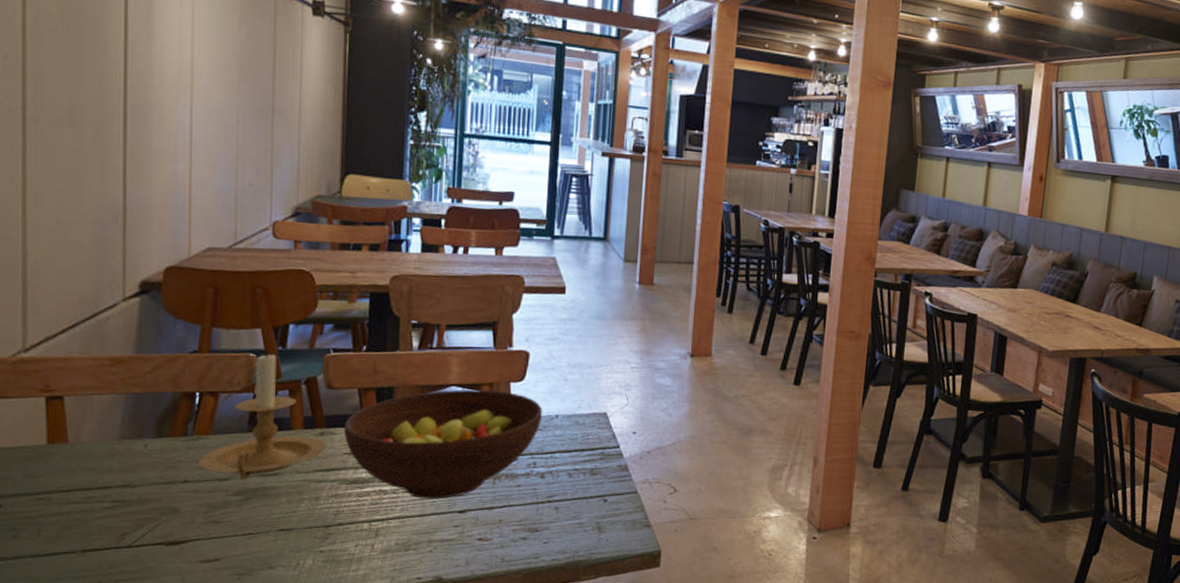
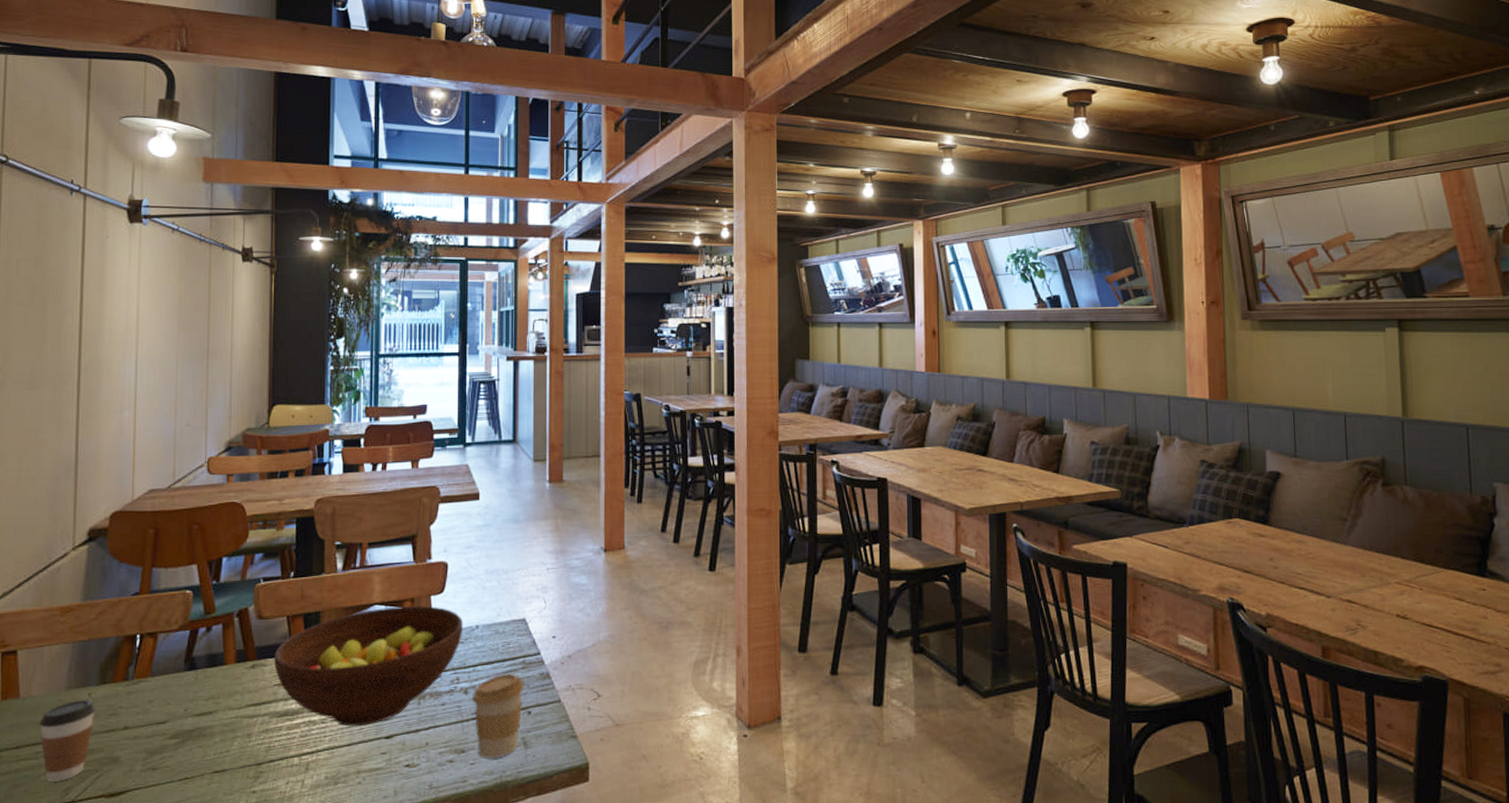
coffee cup: none [90,450,152,527] -> present [39,700,96,782]
candle holder: present [198,351,326,480] -> none [138,586,257,722]
coffee cup: none [548,462,602,539] -> present [471,673,525,758]

